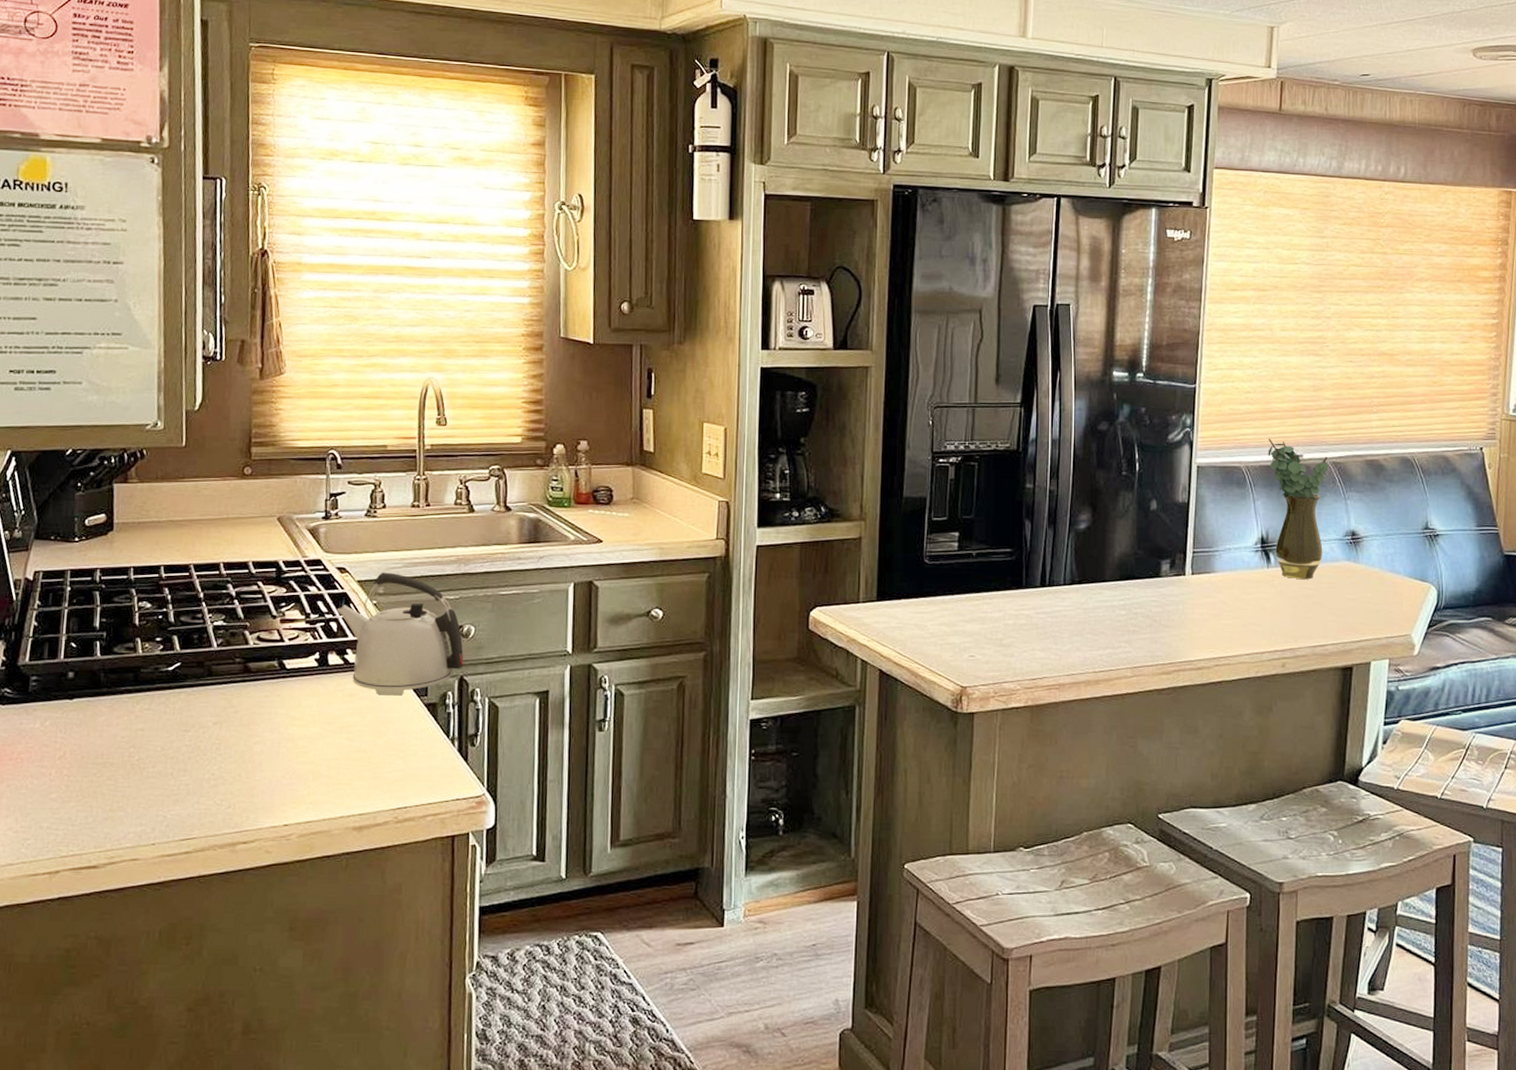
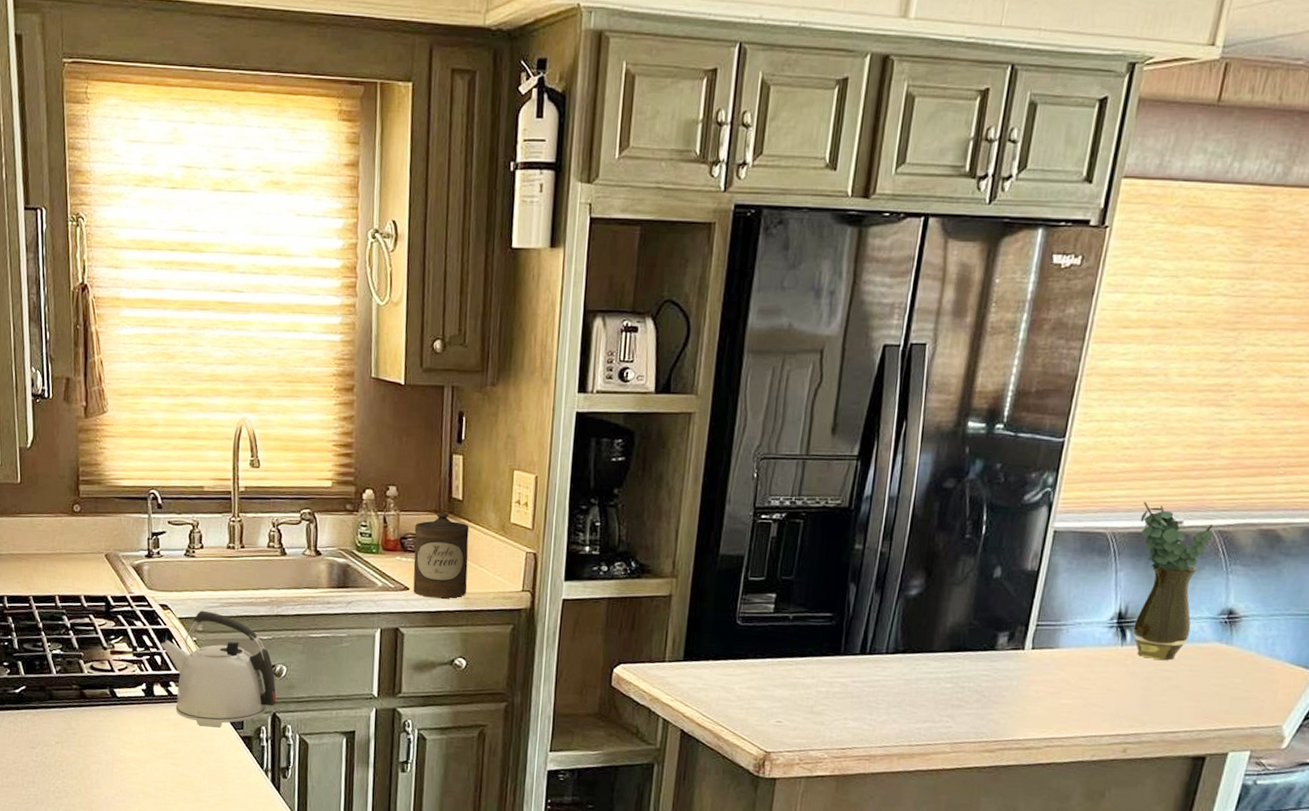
canister: none [606,464,662,550] -> present [413,512,469,599]

